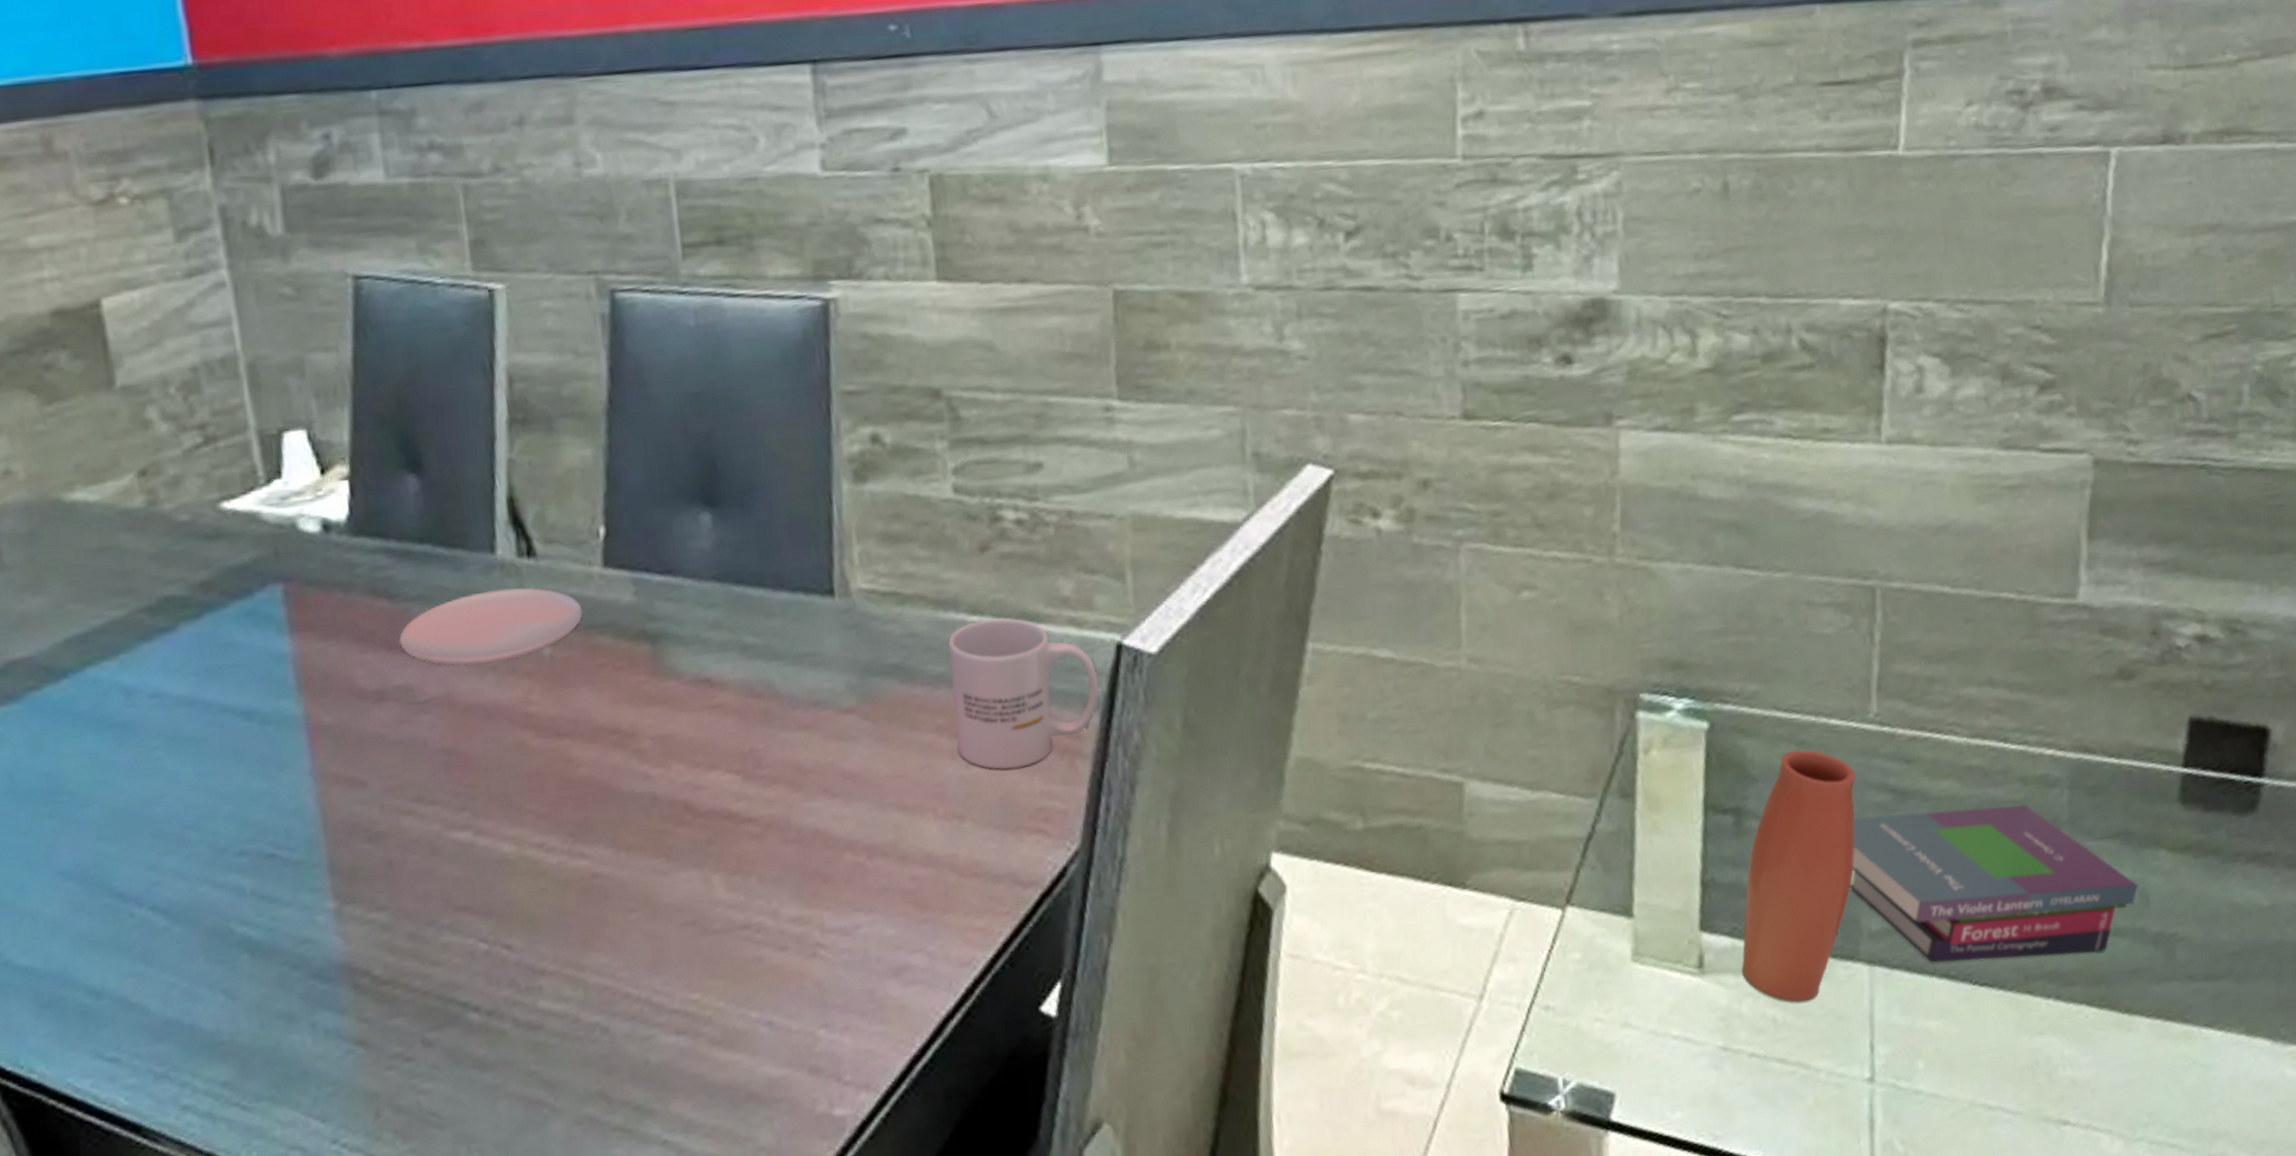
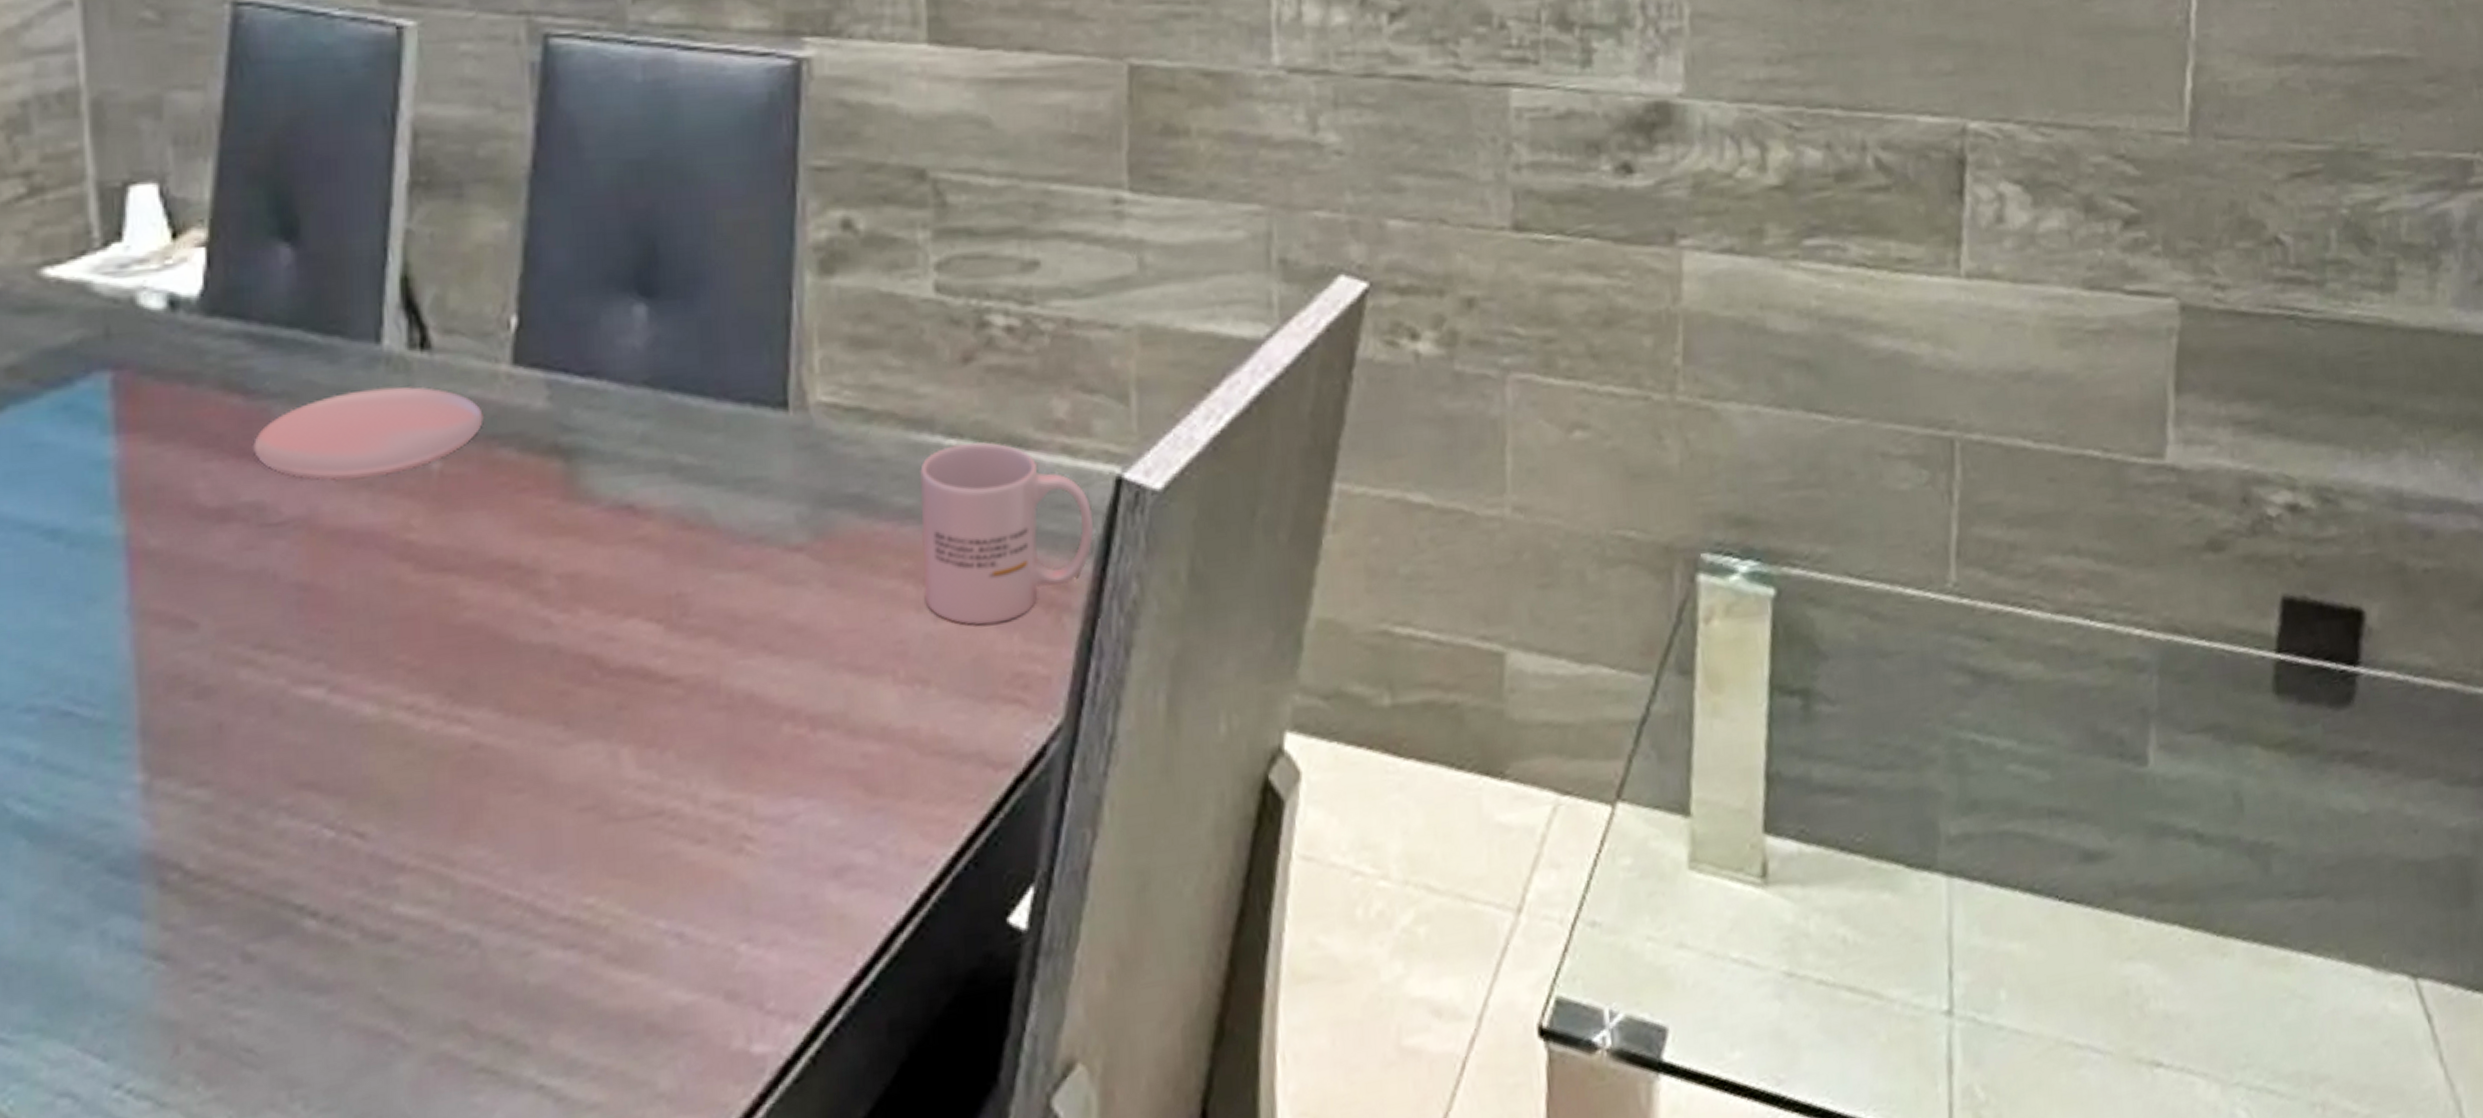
vase: present [1742,749,1856,1003] -> none [1809,622,1934,921]
books: present [1850,804,2138,963] -> none [1927,691,2232,874]

